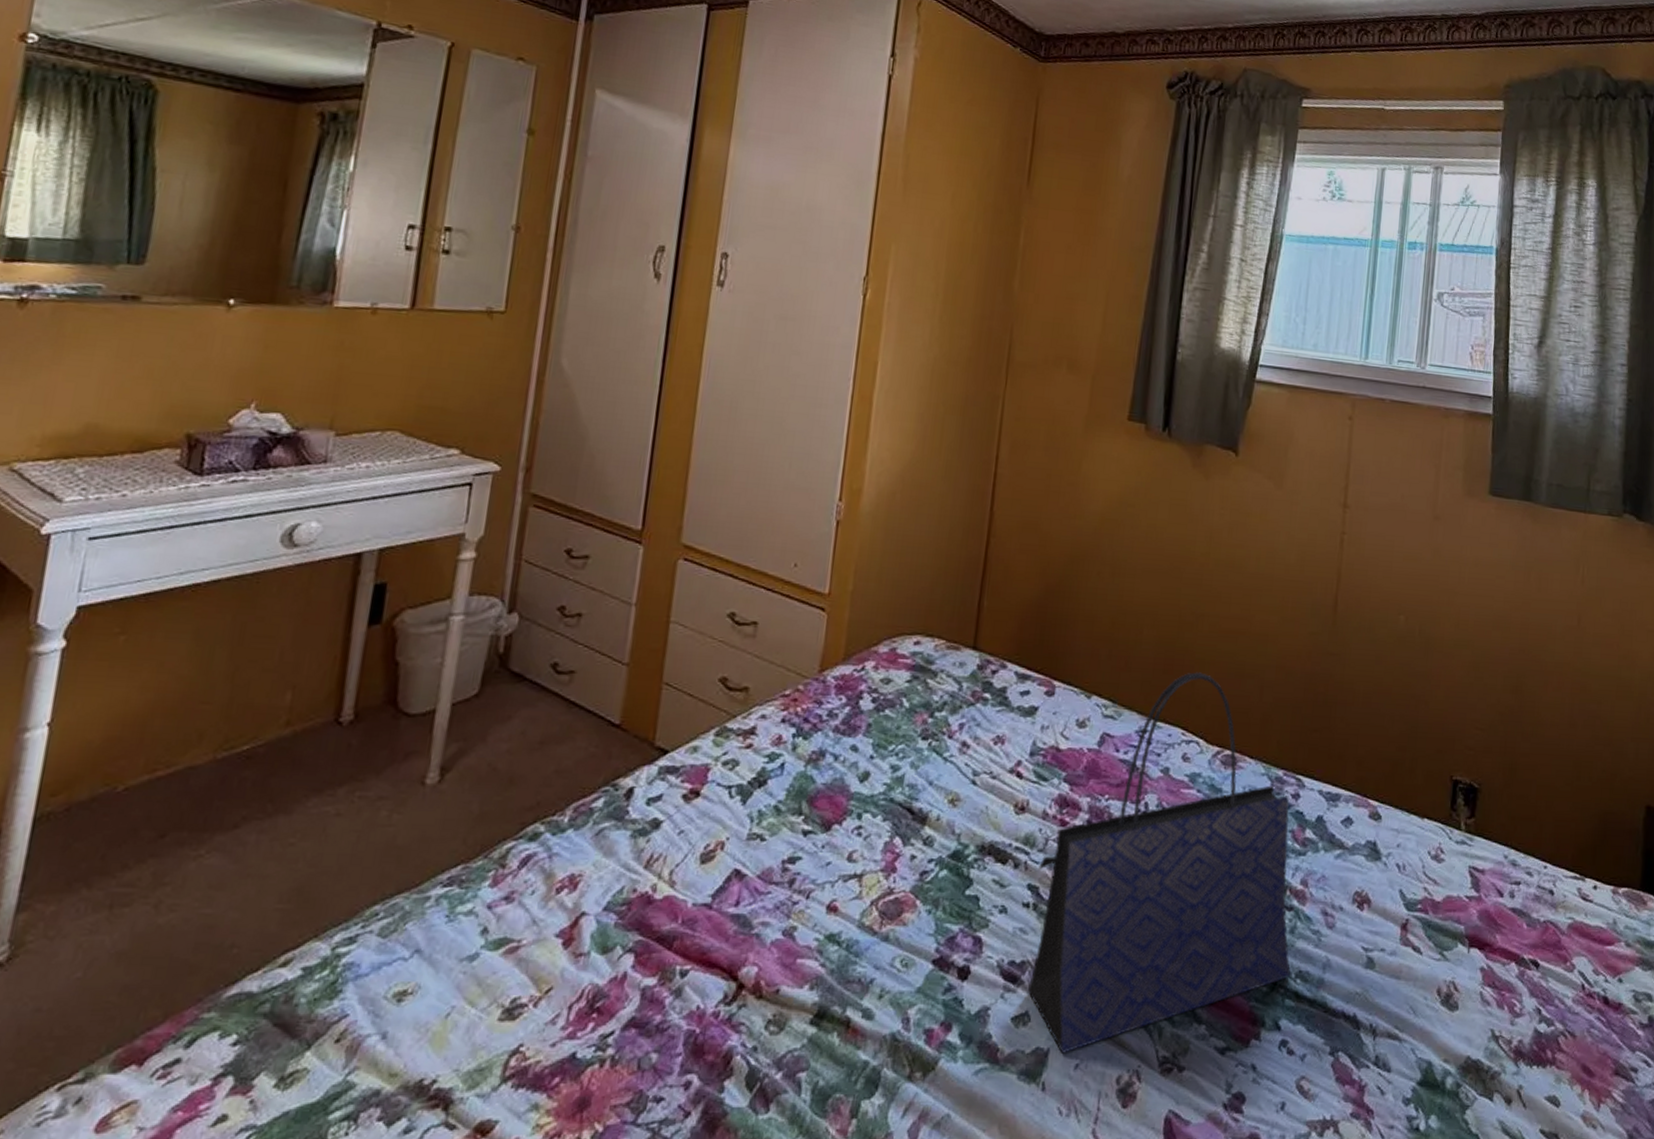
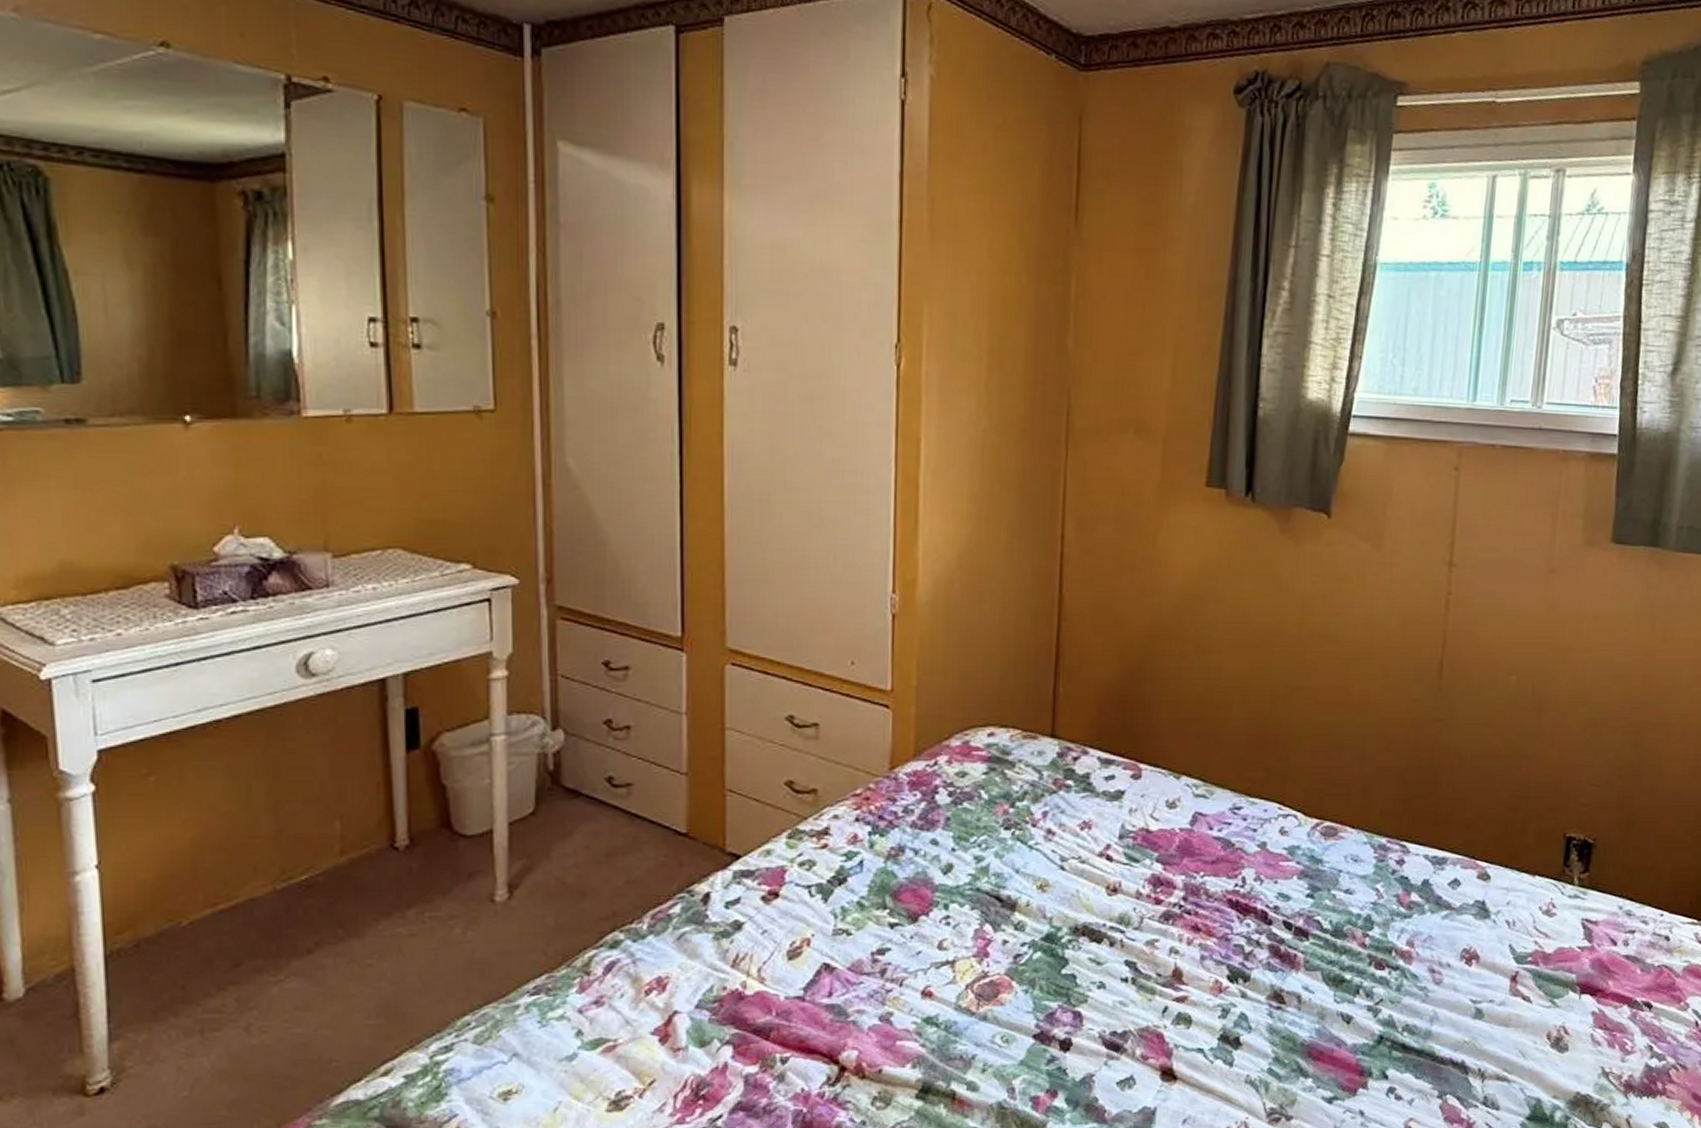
tote bag: present [1028,672,1290,1053] -> none [1132,746,1397,1111]

